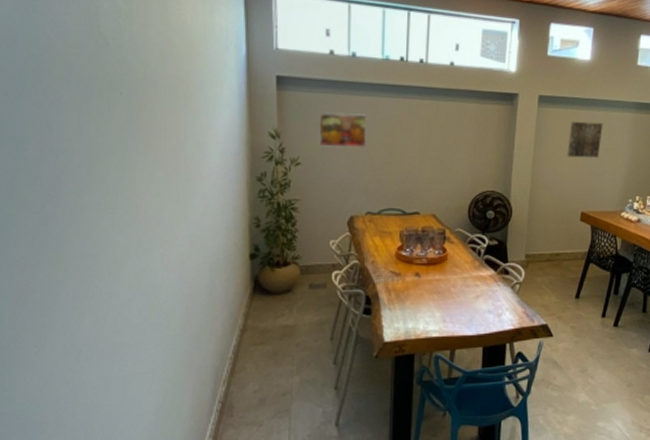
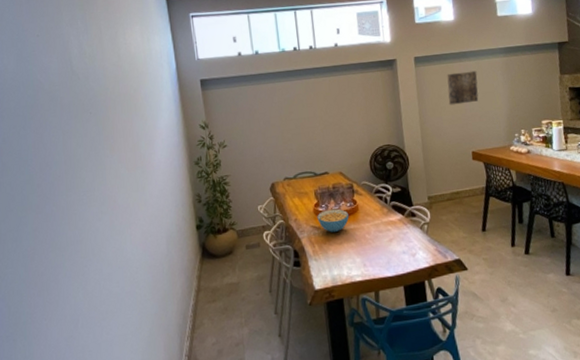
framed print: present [318,113,367,148] -> none [236,98,277,130]
cereal bowl: none [399,255,436,281] -> present [317,209,349,232]

